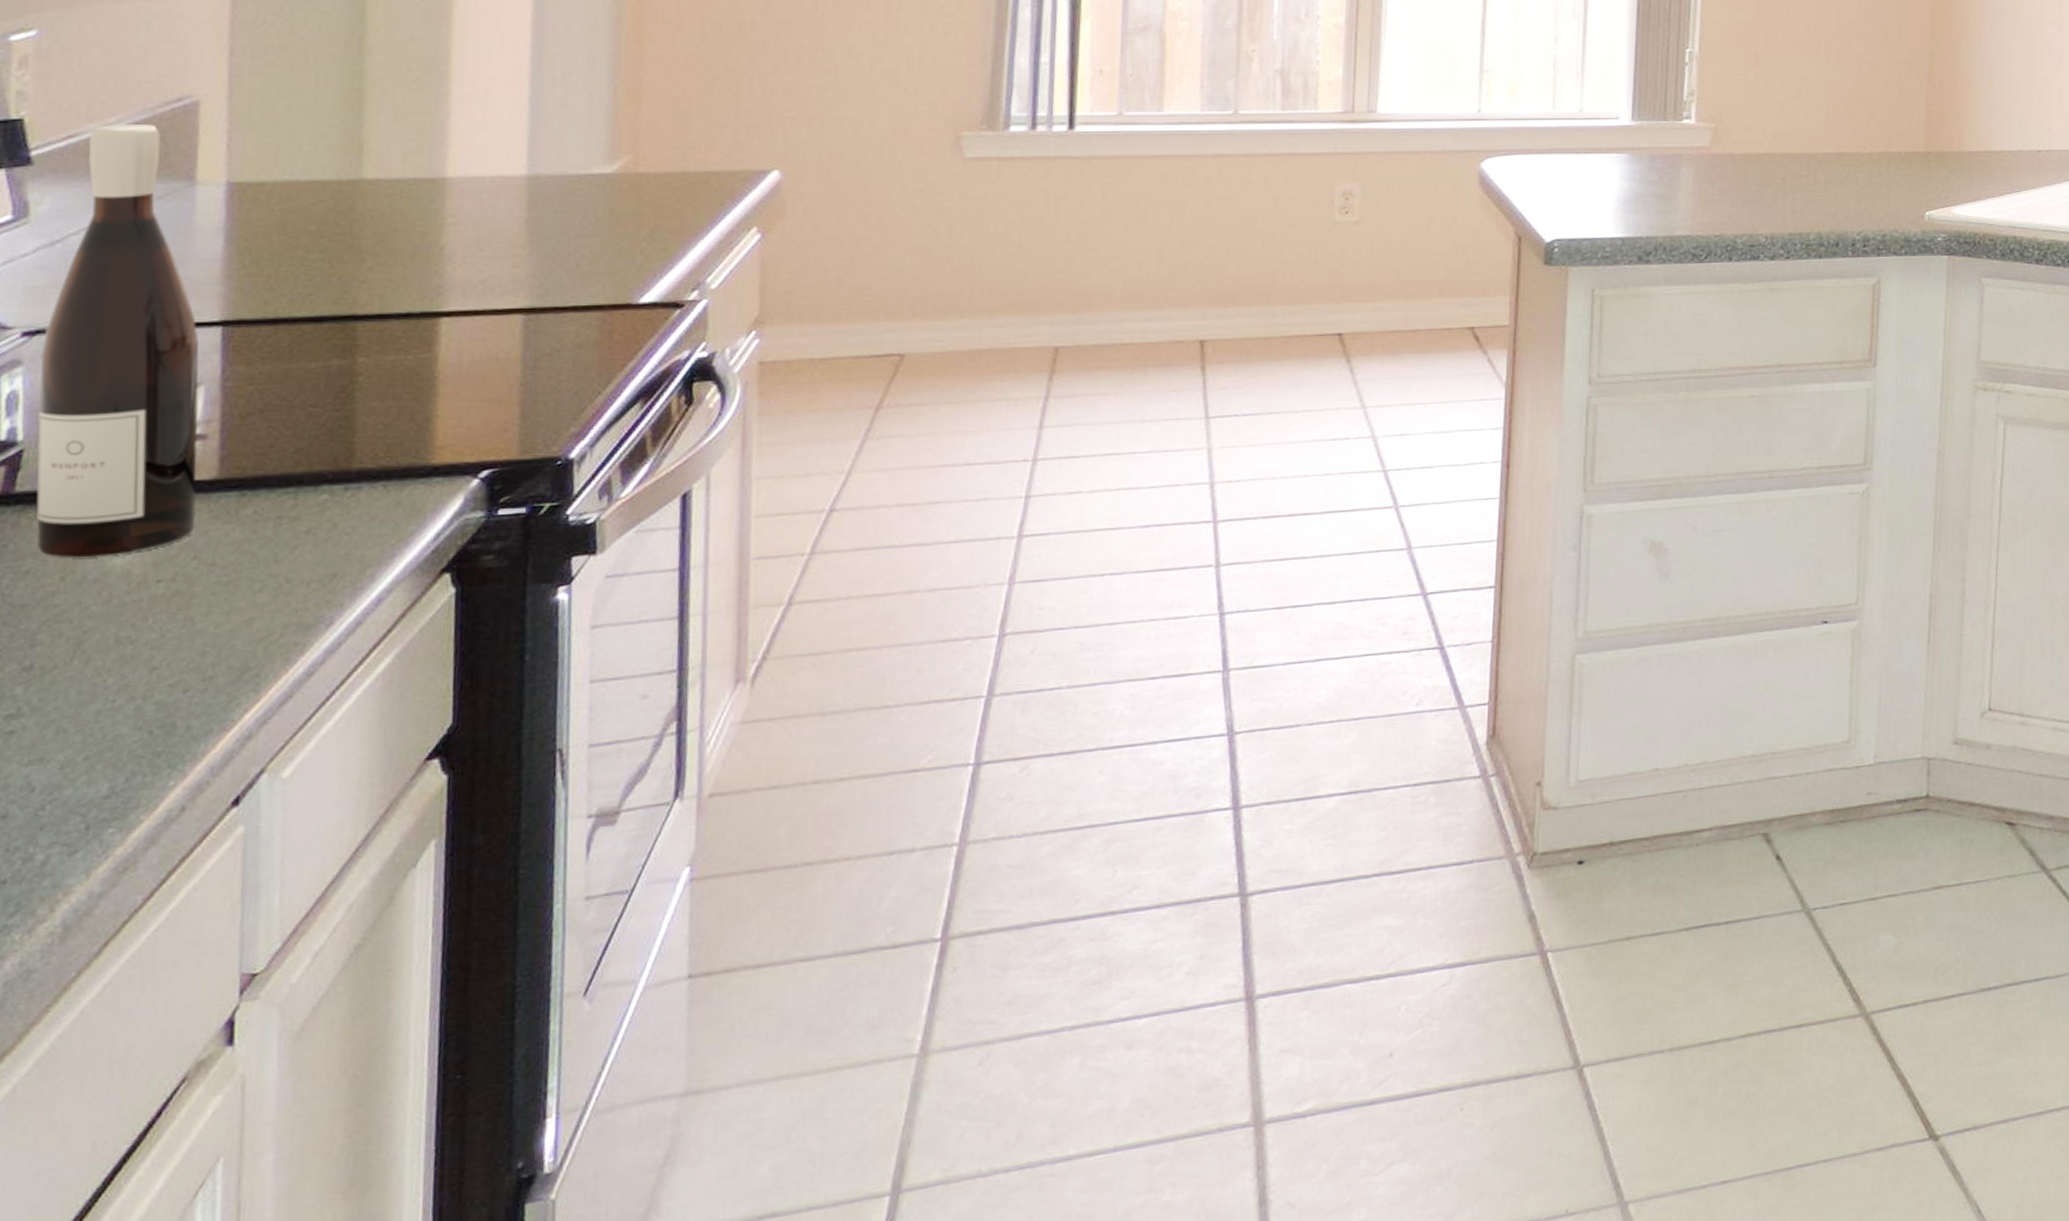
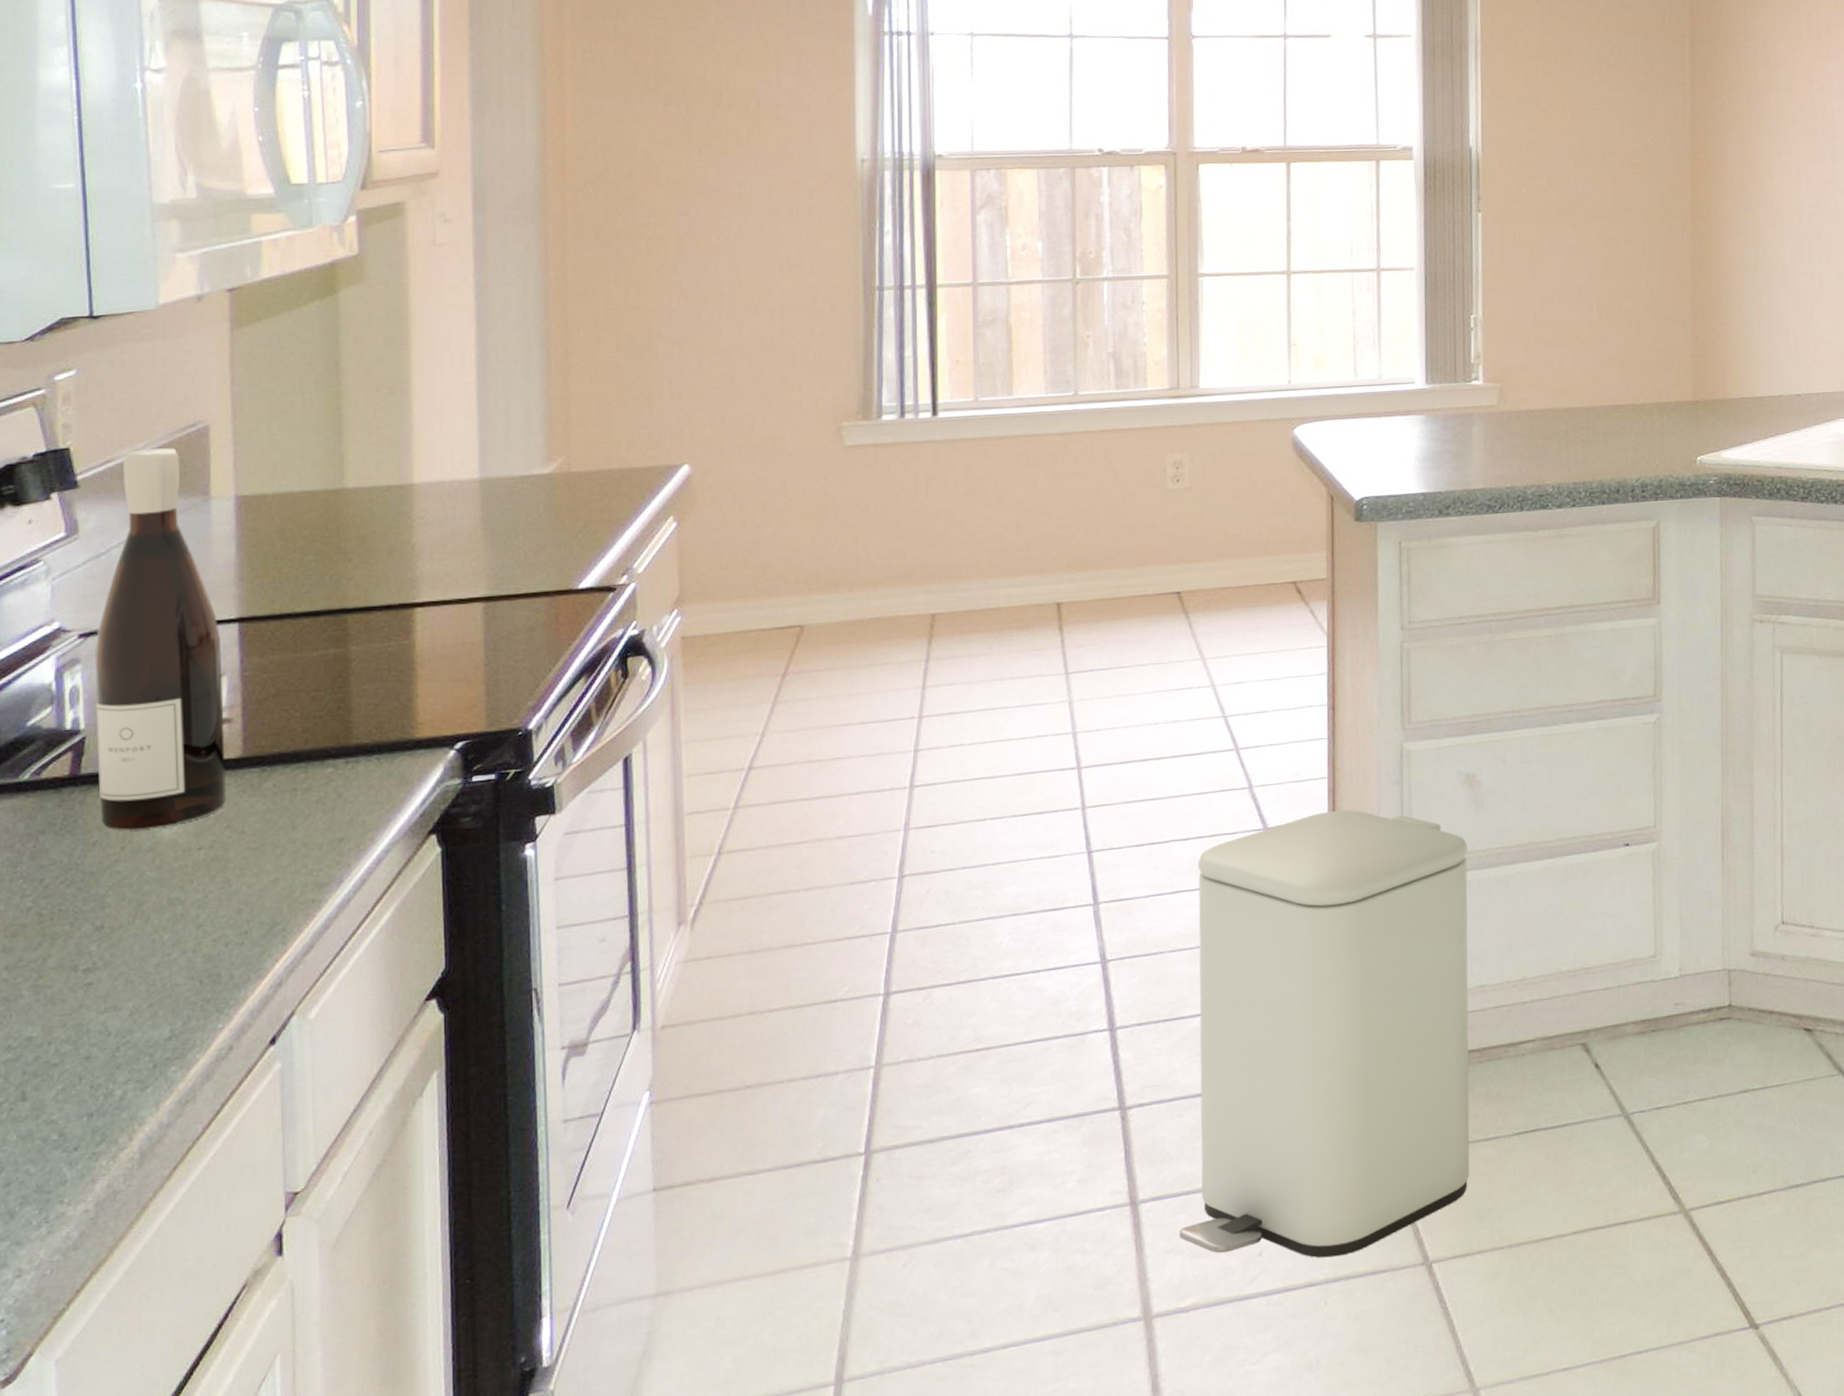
pedal bin: none [1300,576,1649,1060] -> present [1179,810,1470,1258]

